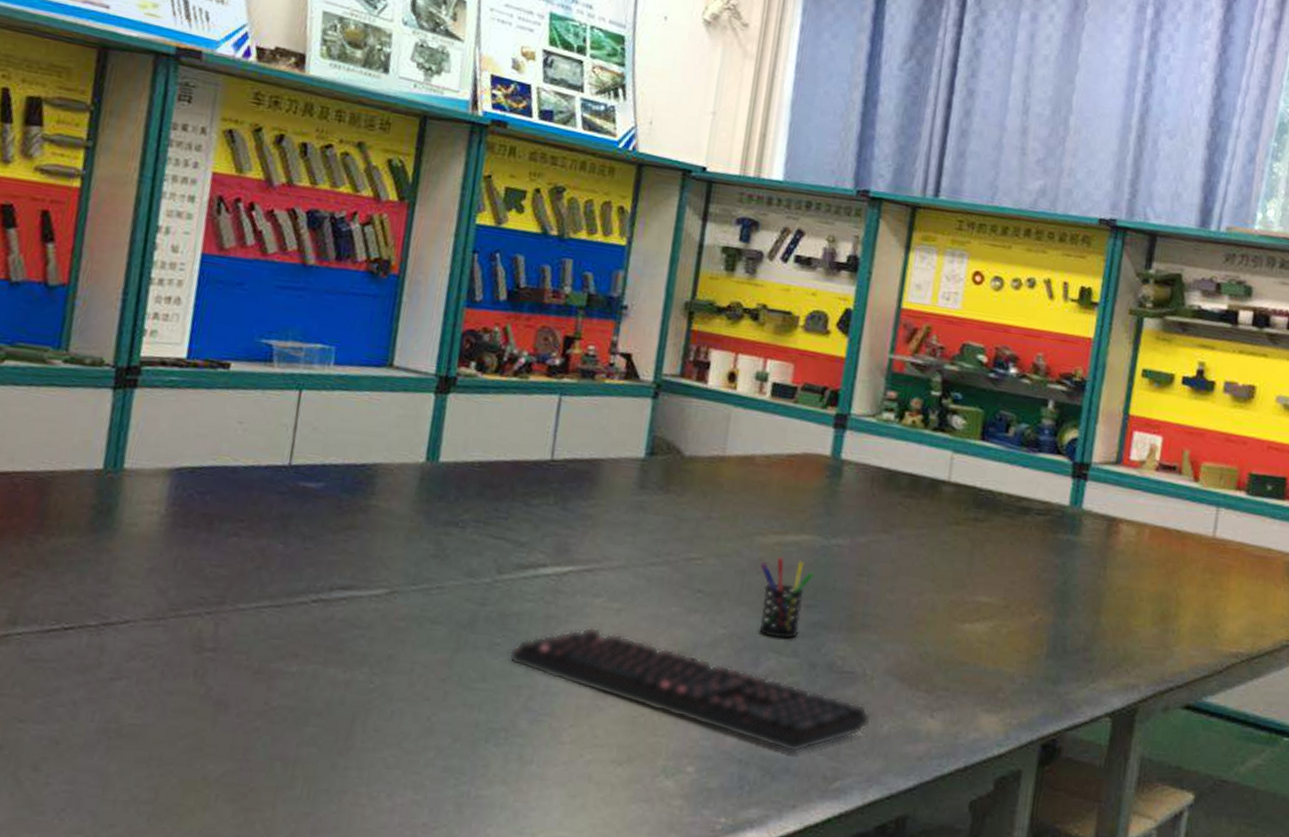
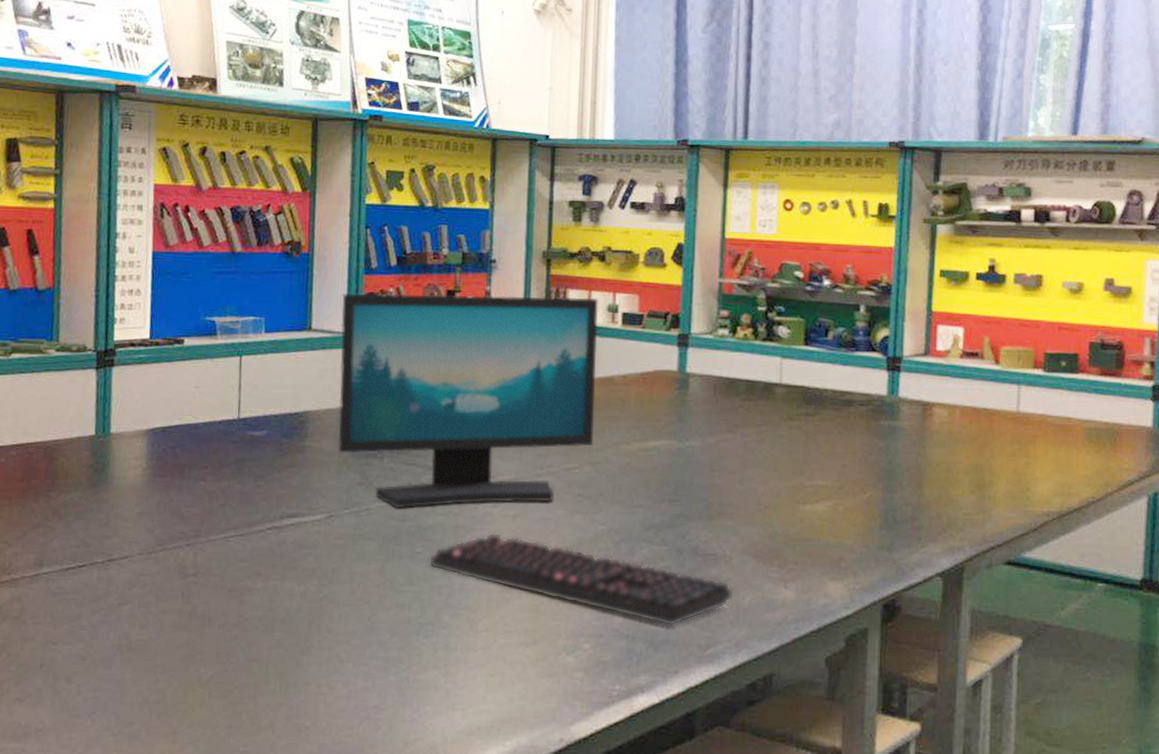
computer monitor: none [411,327,747,596] -> present [338,293,599,509]
pen holder: present [759,557,814,638] -> none [628,461,673,530]

